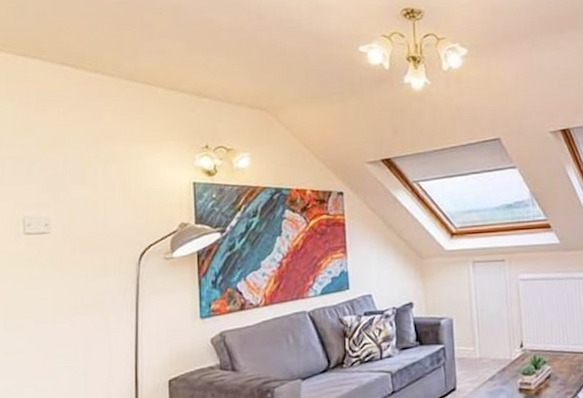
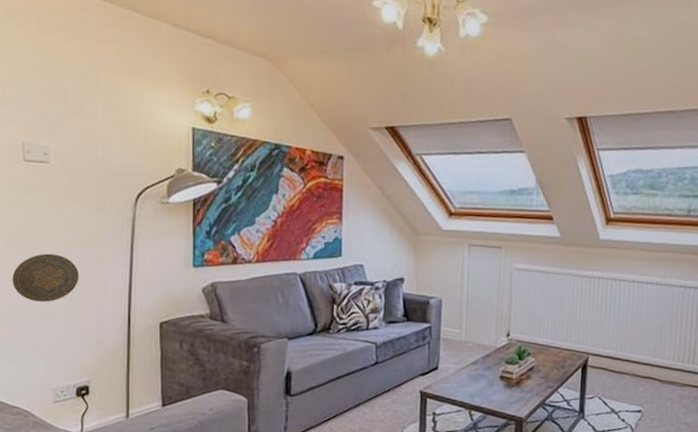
decorative plate: none [13,323,83,376] -> present [12,253,79,302]

